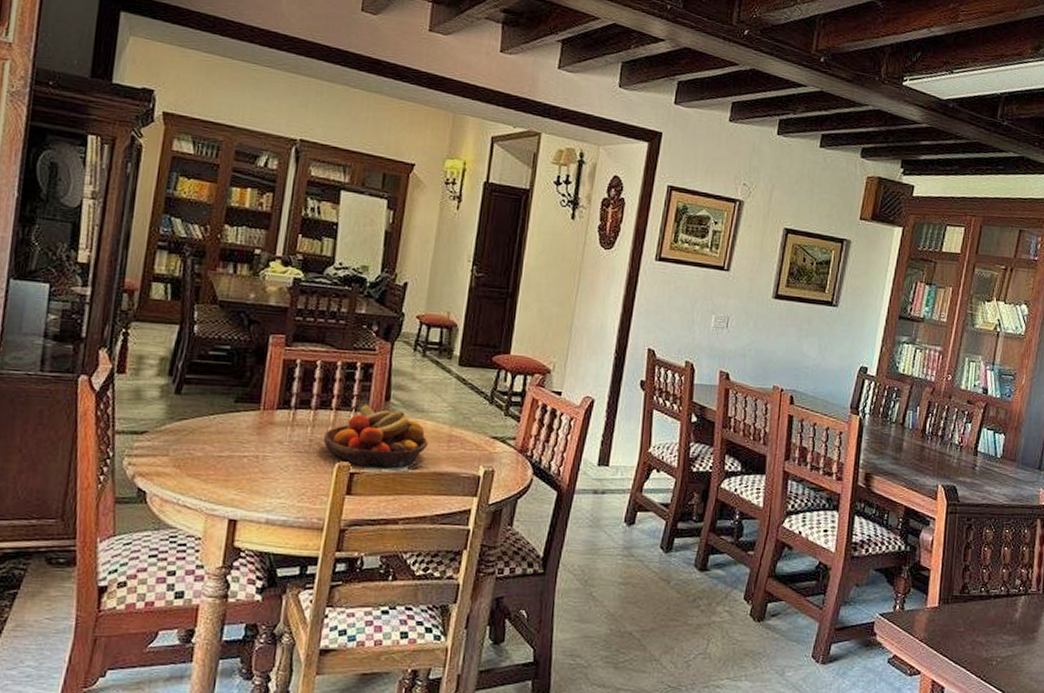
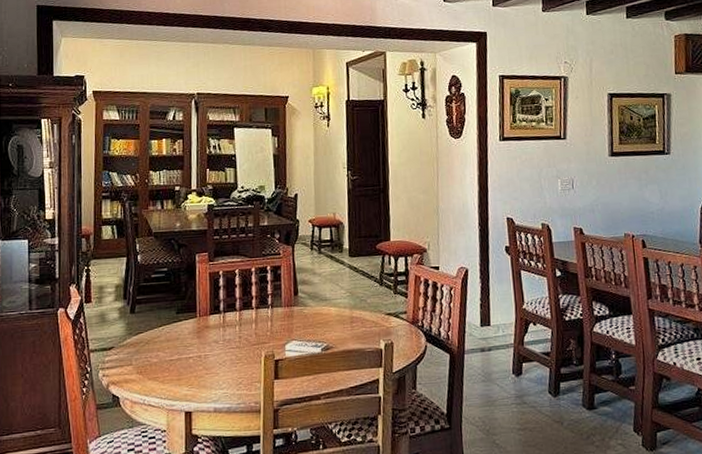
fruit bowl: present [324,405,429,469] -> none [250,301,335,354]

